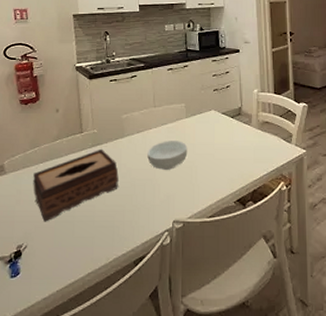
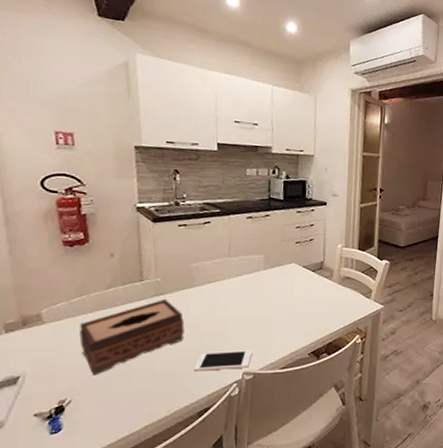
cell phone: none [129,198,181,219] -> present [194,350,253,371]
cereal bowl: present [147,141,188,170] -> none [218,292,264,322]

